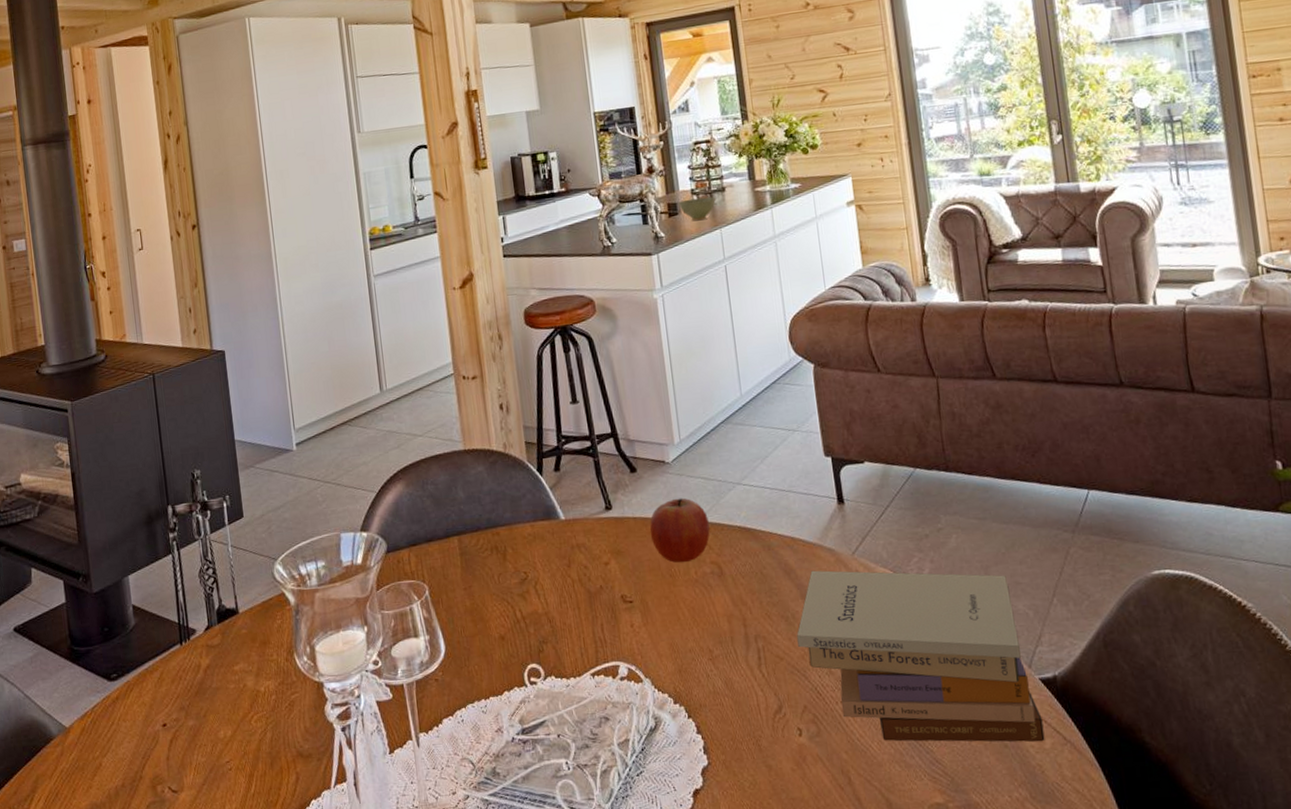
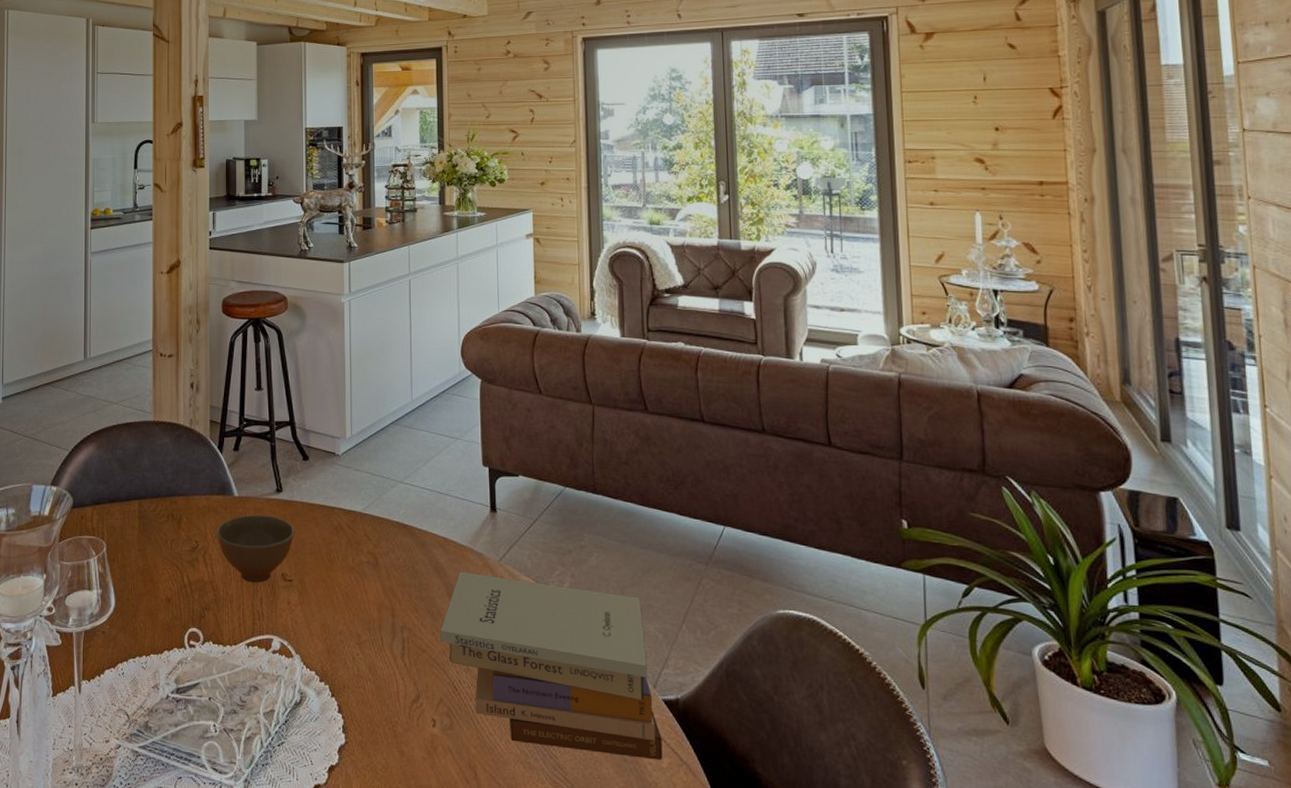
bowl: none [545,536,631,609] -> present [216,515,295,583]
fruit: present [650,498,710,563] -> none [316,489,370,550]
bowl: present [677,197,716,221] -> none [372,215,407,236]

